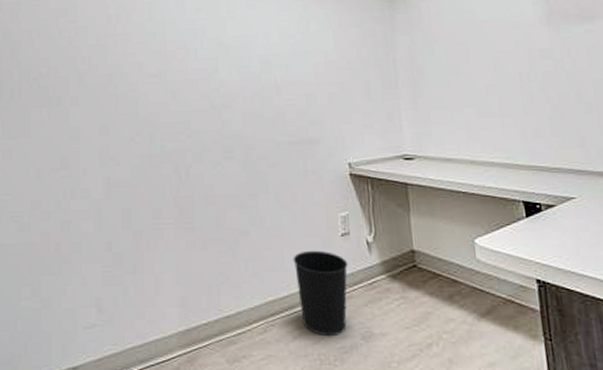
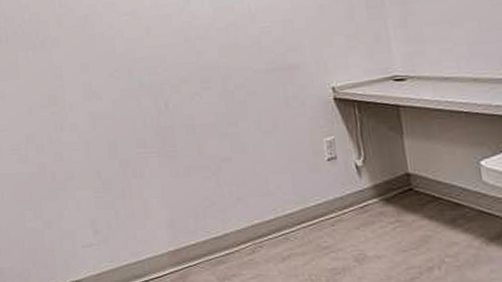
wastebasket: present [293,250,349,337] -> none [277,175,338,259]

